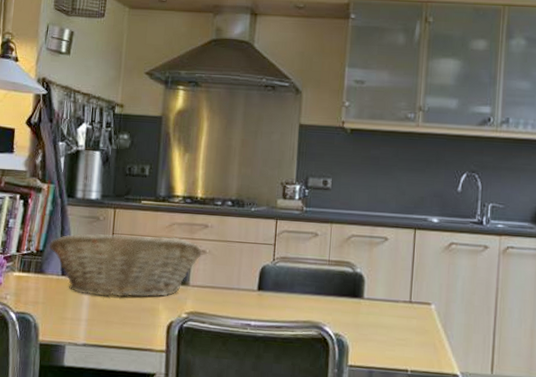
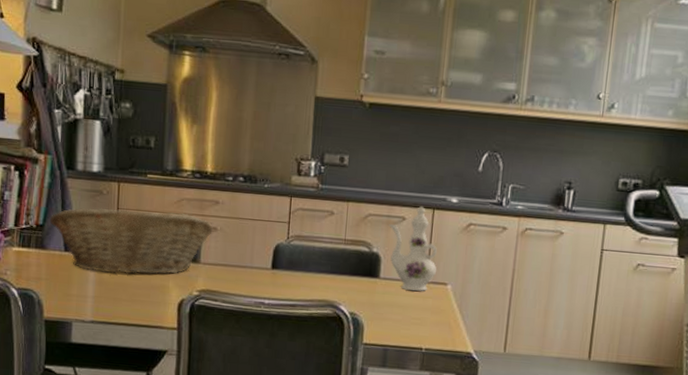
ewer: none [371,227,421,312] -> present [389,206,437,292]

